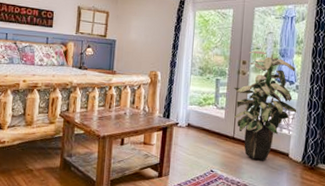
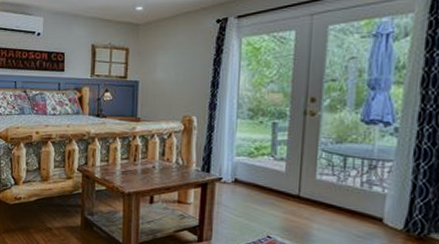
indoor plant: present [233,50,297,161] -> none [297,82,396,227]

